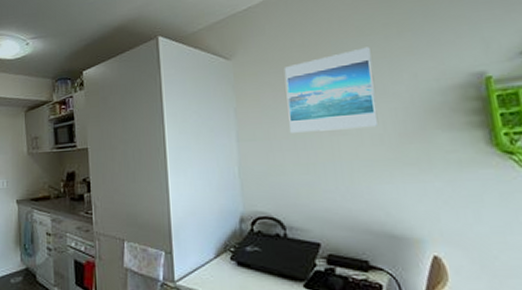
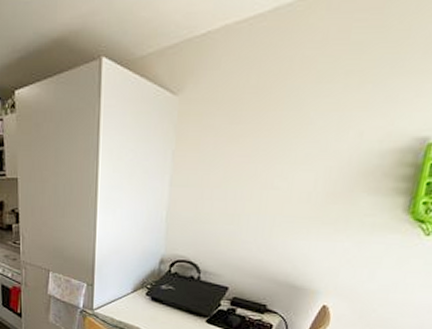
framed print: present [284,47,379,133] -> none [224,96,325,185]

